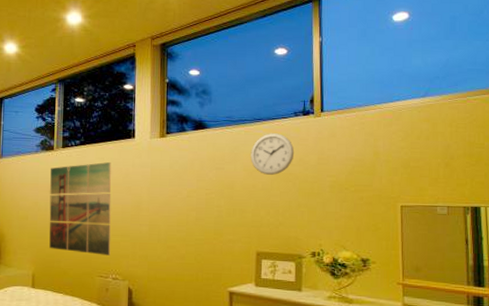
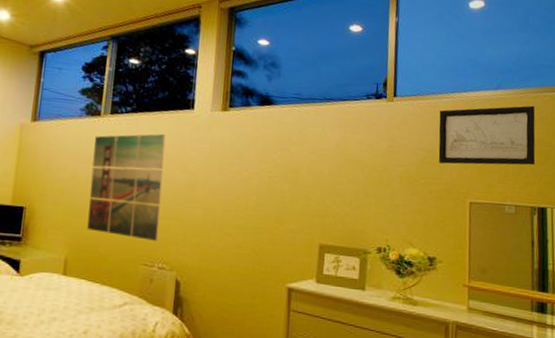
wall clock: present [250,133,295,175] -> none [318,115,365,161]
wall art: none [367,109,467,171] -> present [438,105,536,166]

